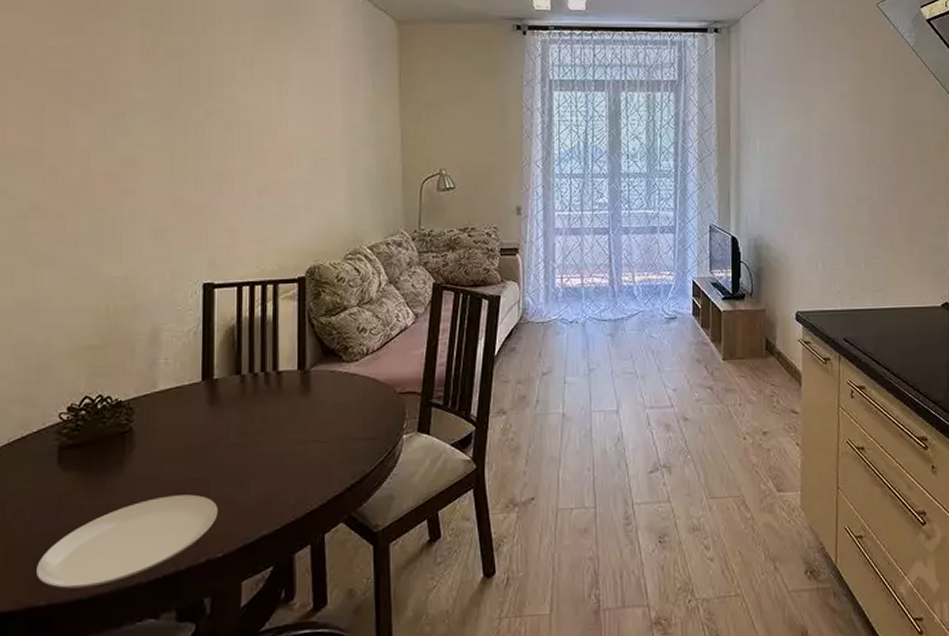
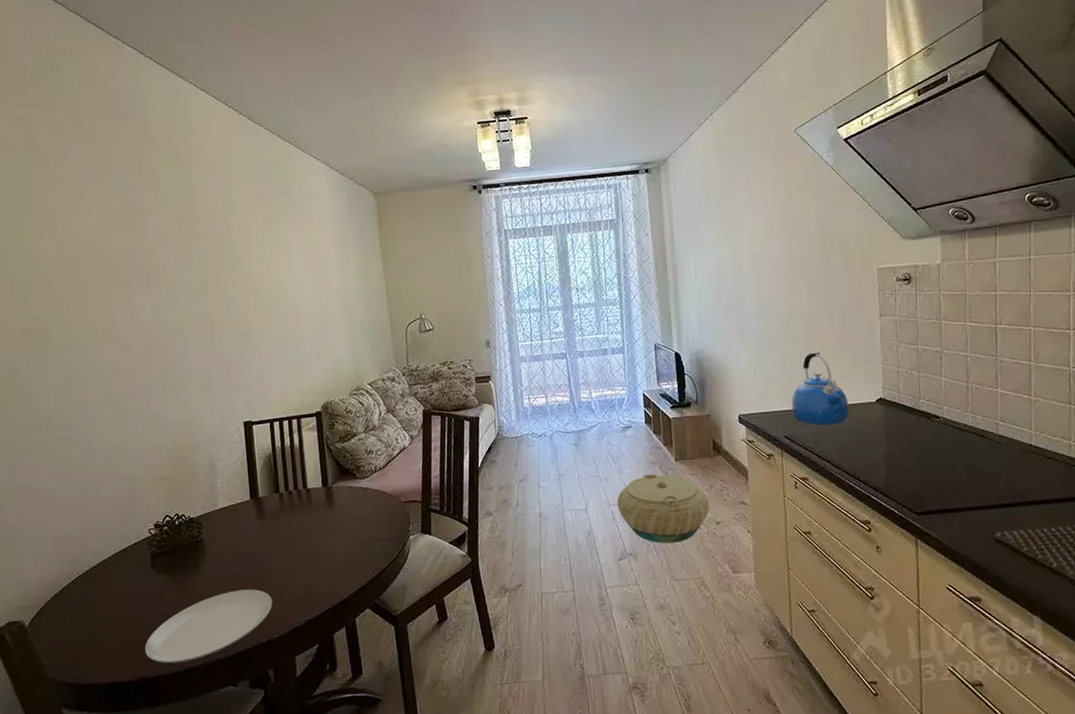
basket: none [653,374,756,455] -> present [617,474,709,544]
kettle: none [853,247,914,330] -> present [791,352,850,426]

